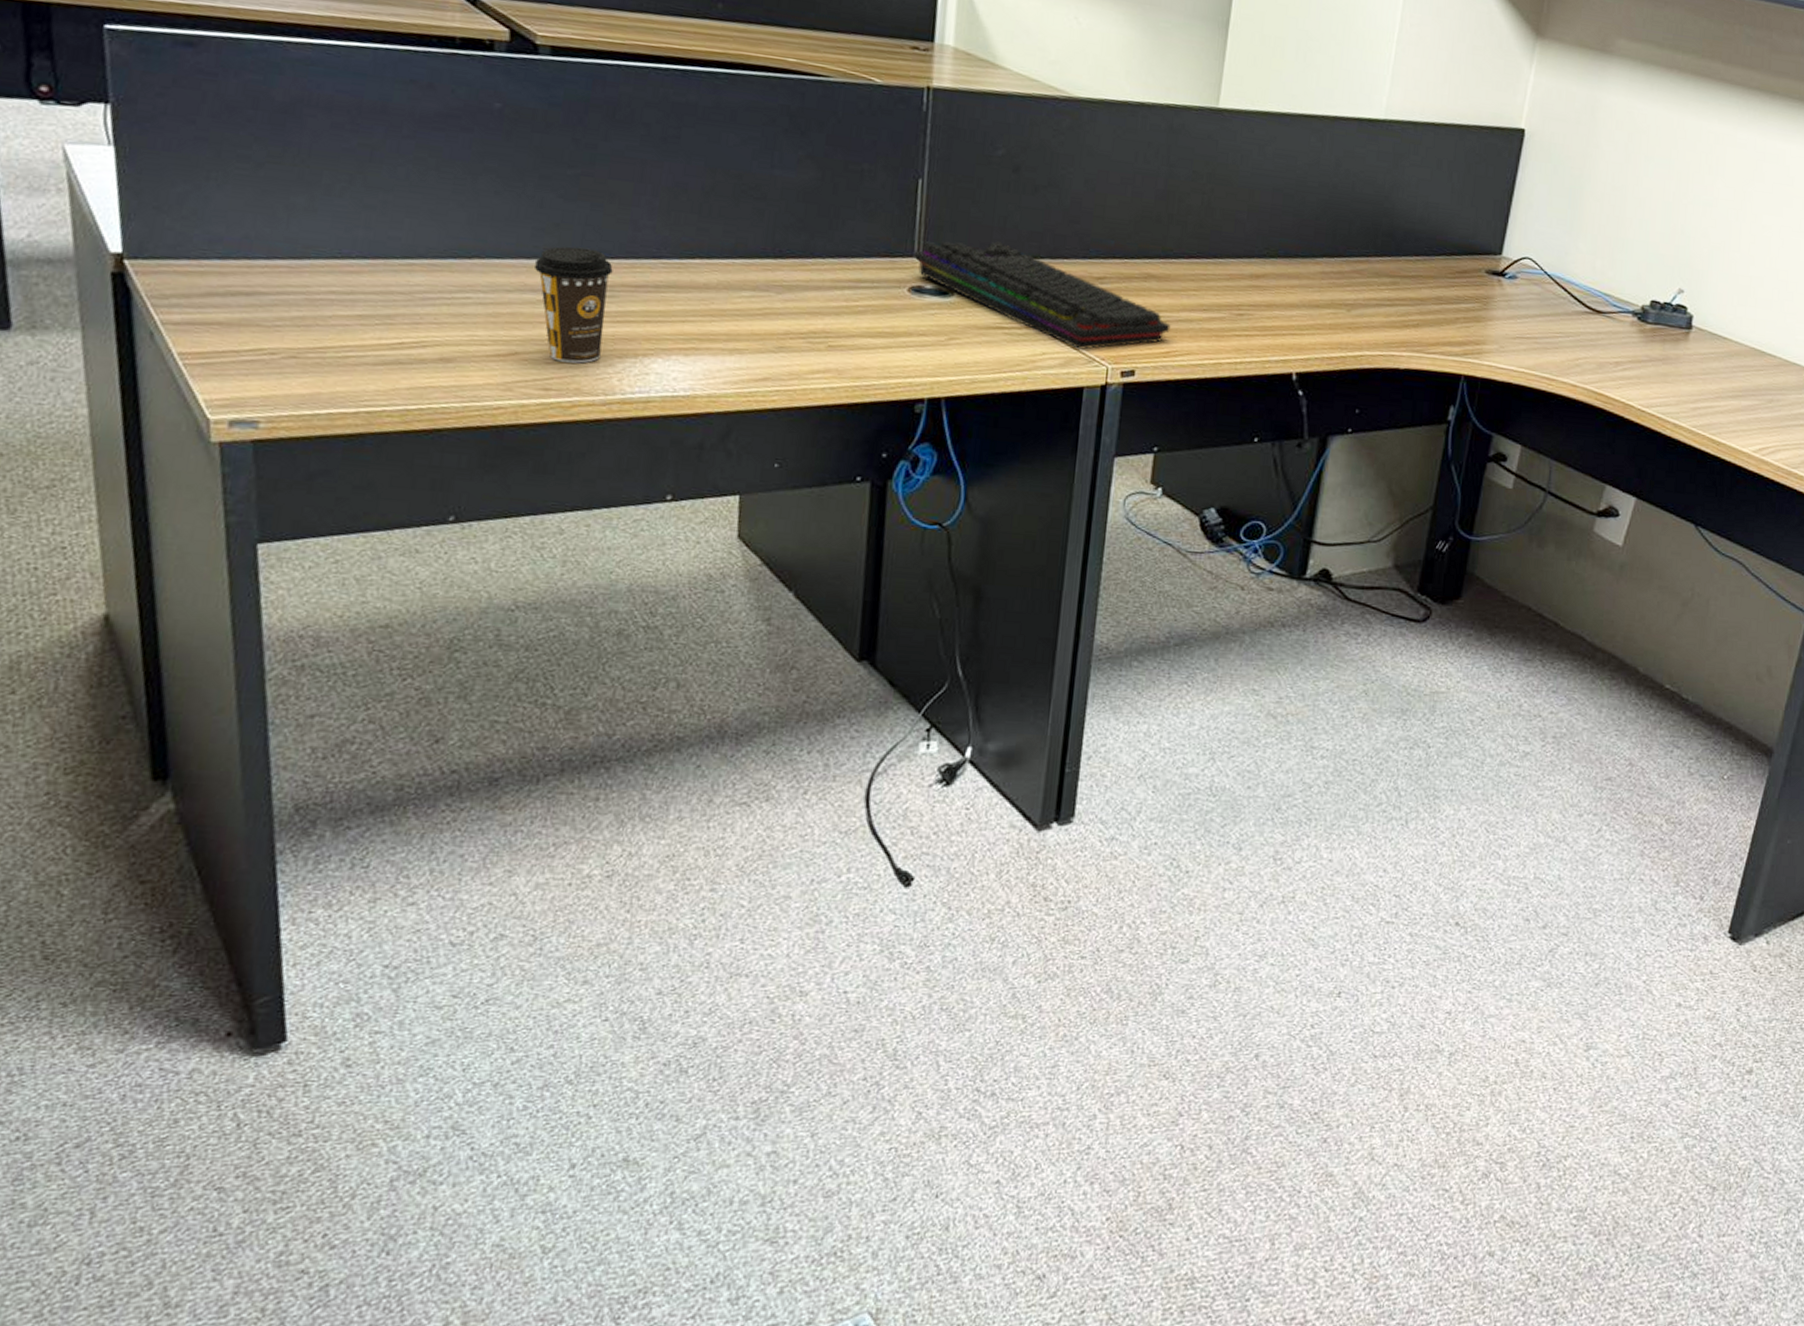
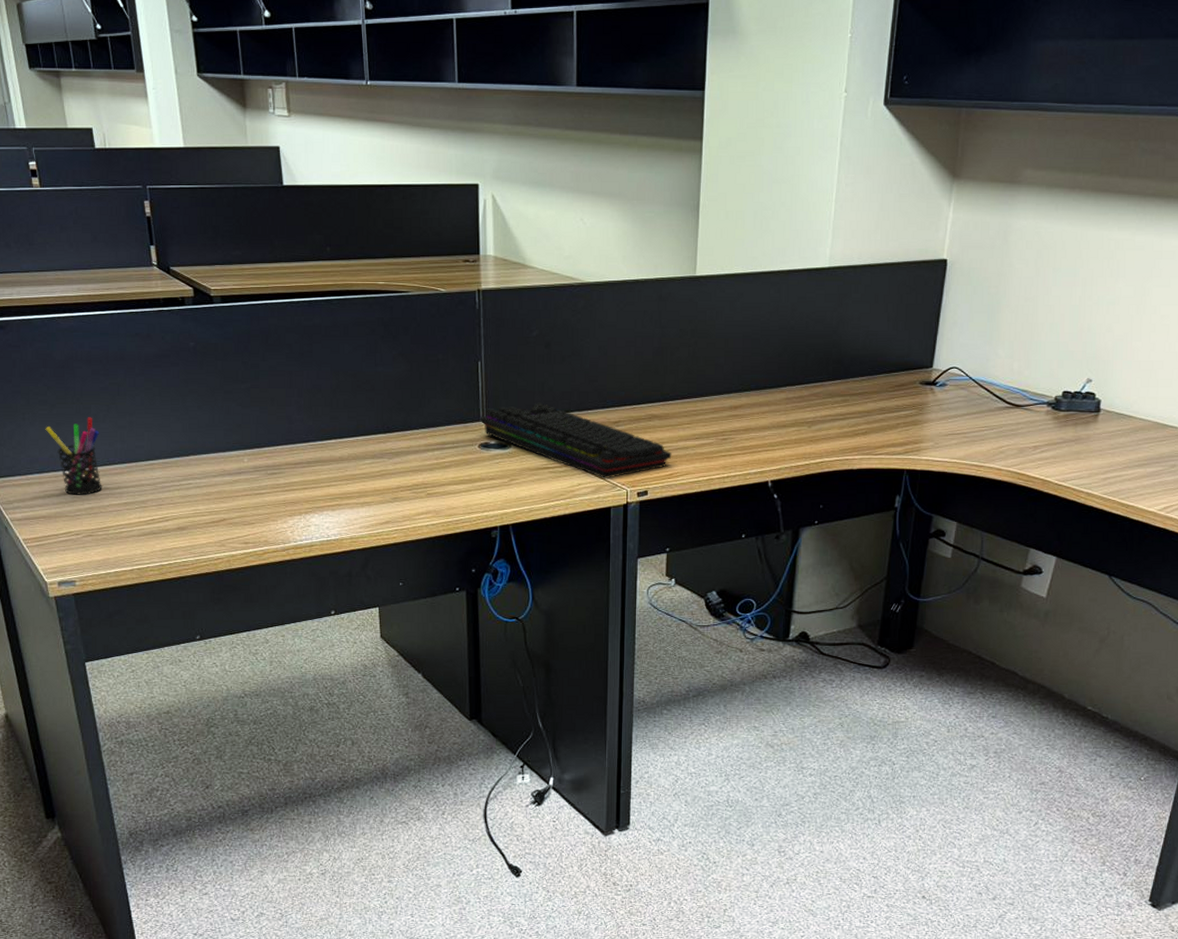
pen holder: none [241,187,331,298] -> present [45,417,102,495]
coffee cup: present [533,246,613,364] -> none [228,440,279,523]

